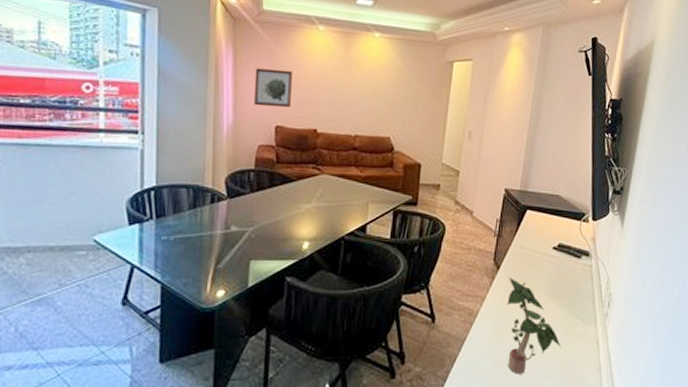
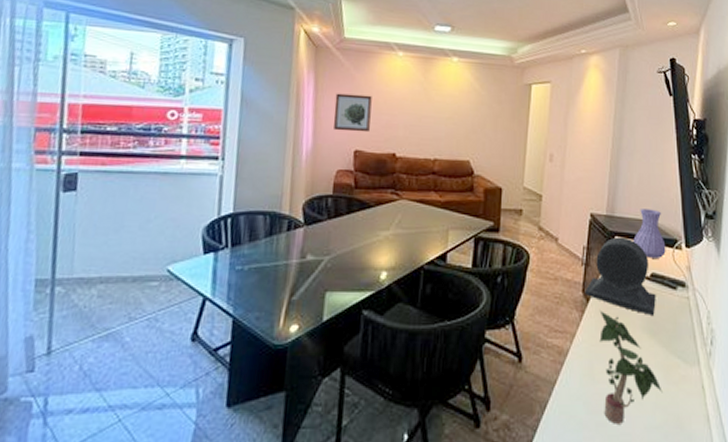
speaker: none [495,210,561,282] -> present [584,237,656,317]
vase: none [544,184,574,230] -> present [633,209,666,258]

